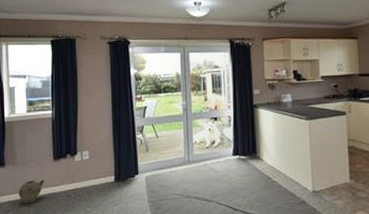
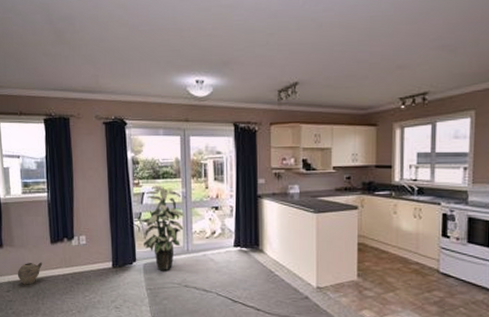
indoor plant: none [143,99,185,182] -> present [140,185,184,270]

